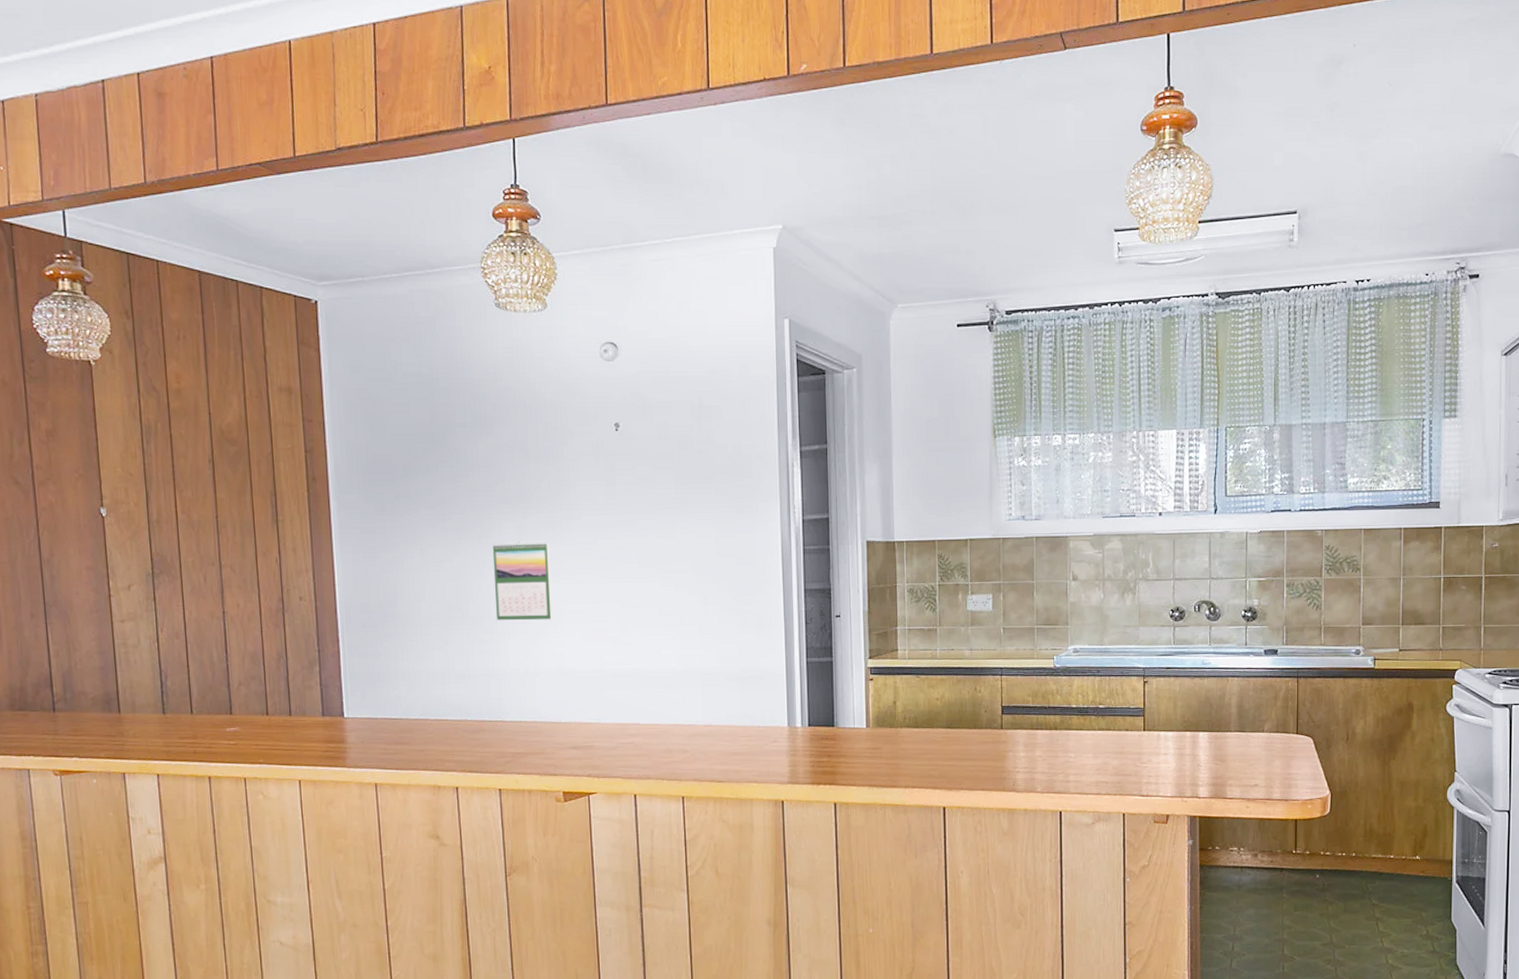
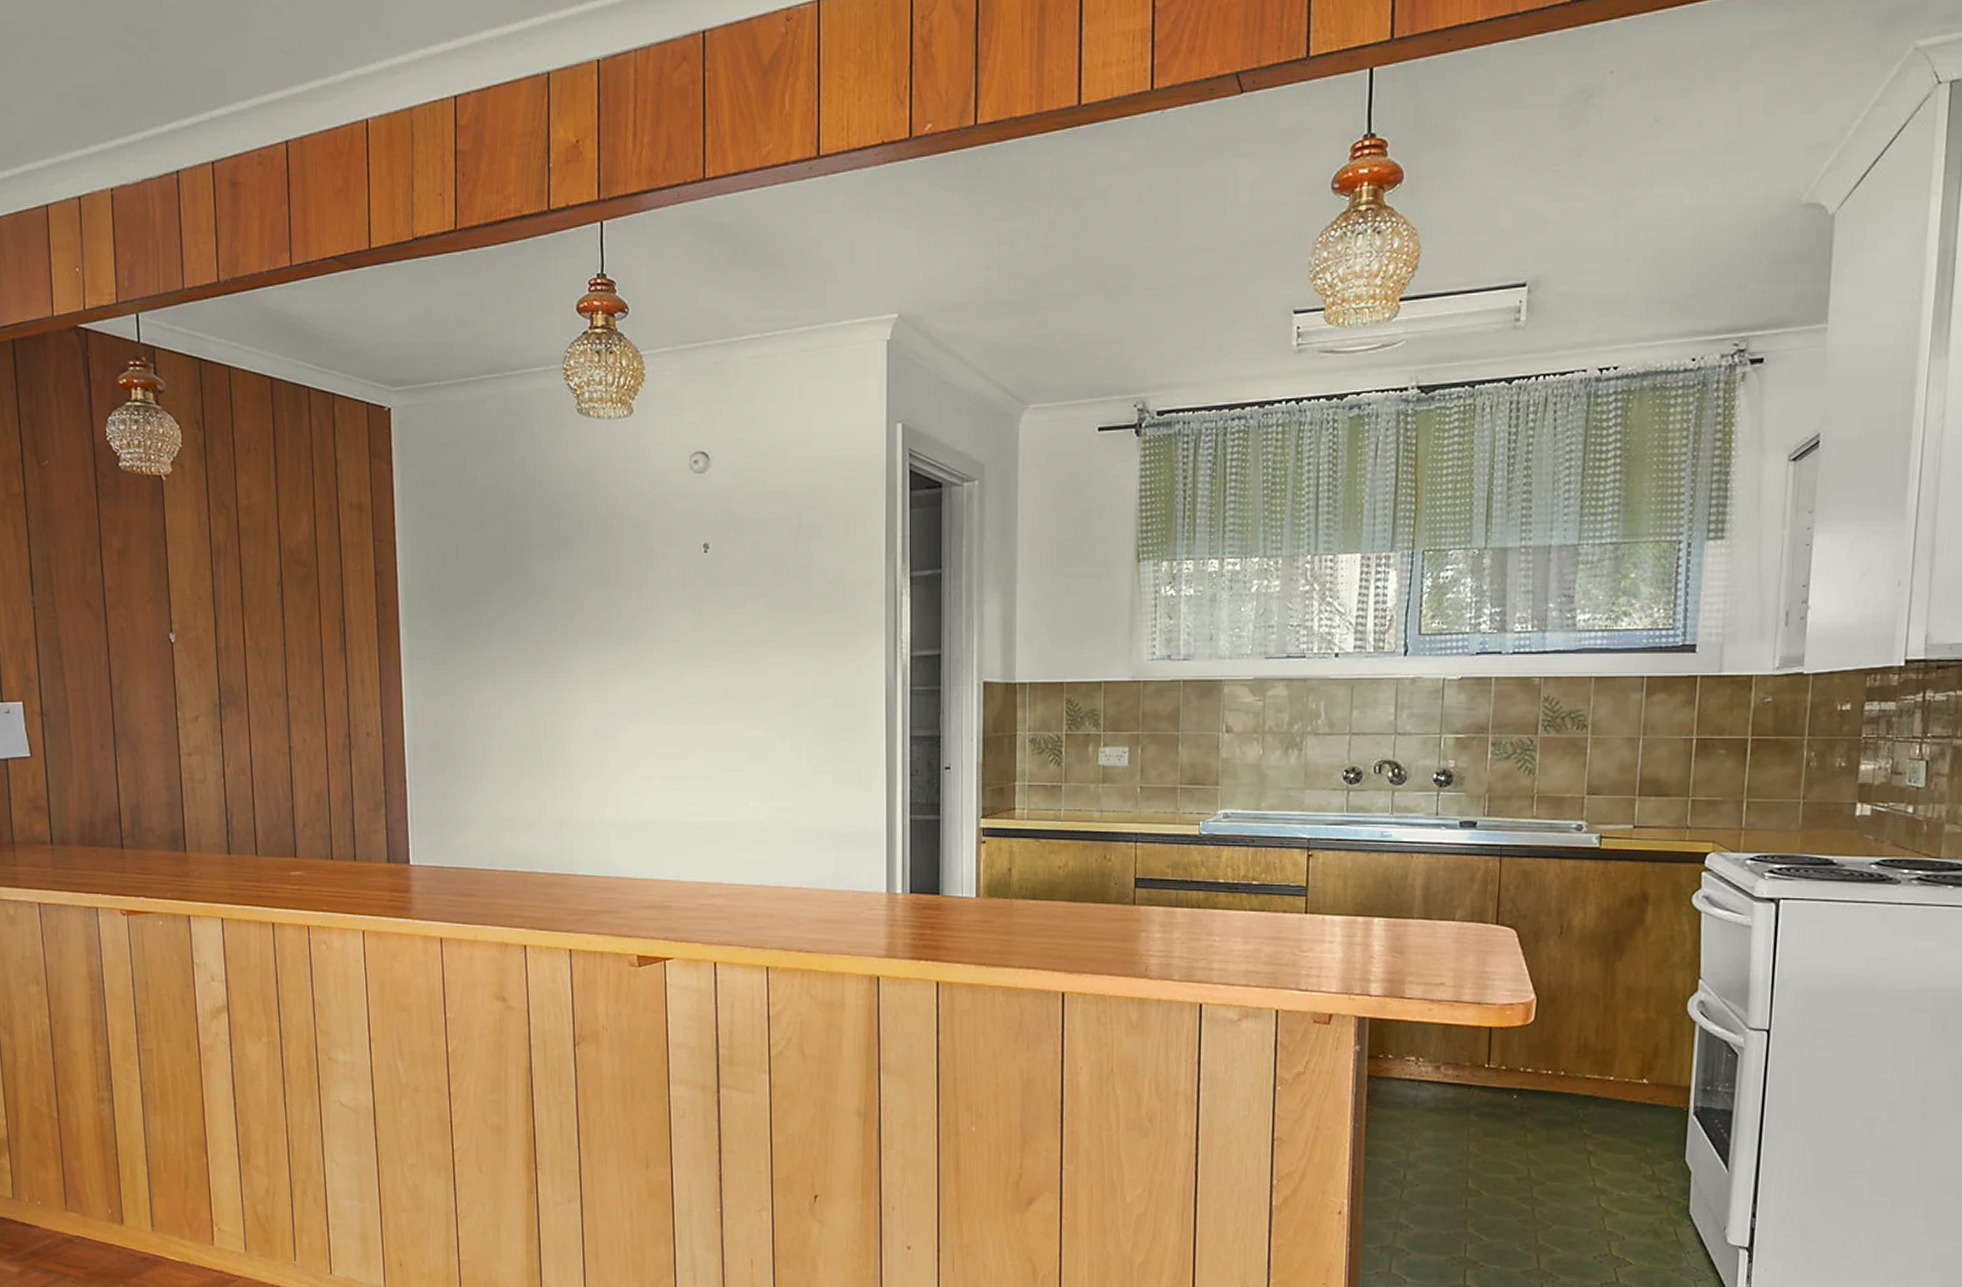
calendar: present [492,541,553,621] -> none [568,676,631,764]

